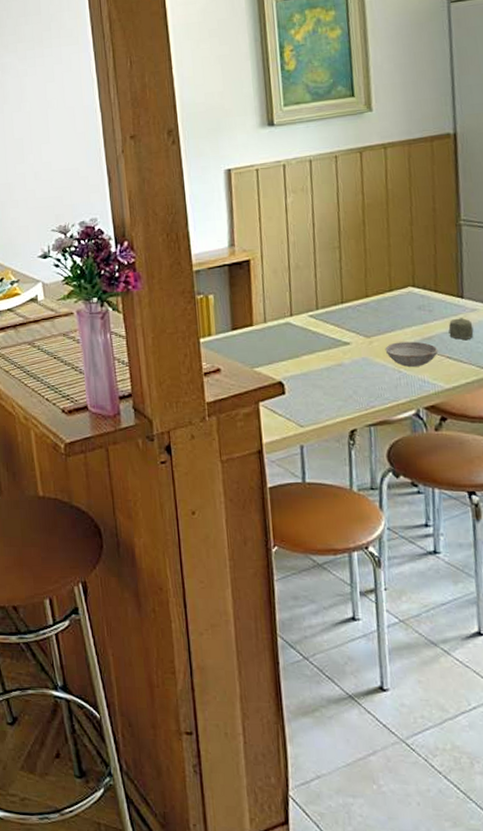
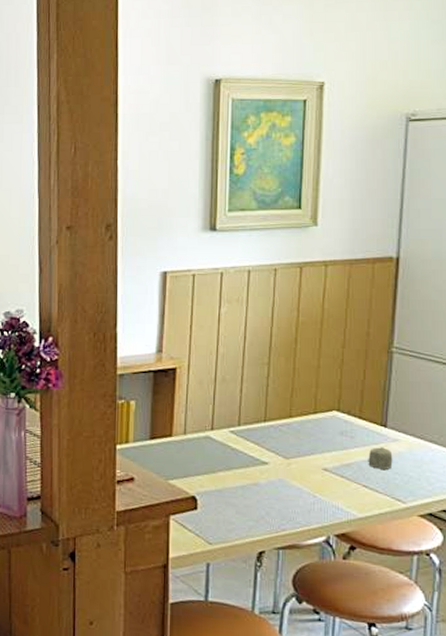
bowl: present [385,341,438,367] -> none [303,466,356,493]

